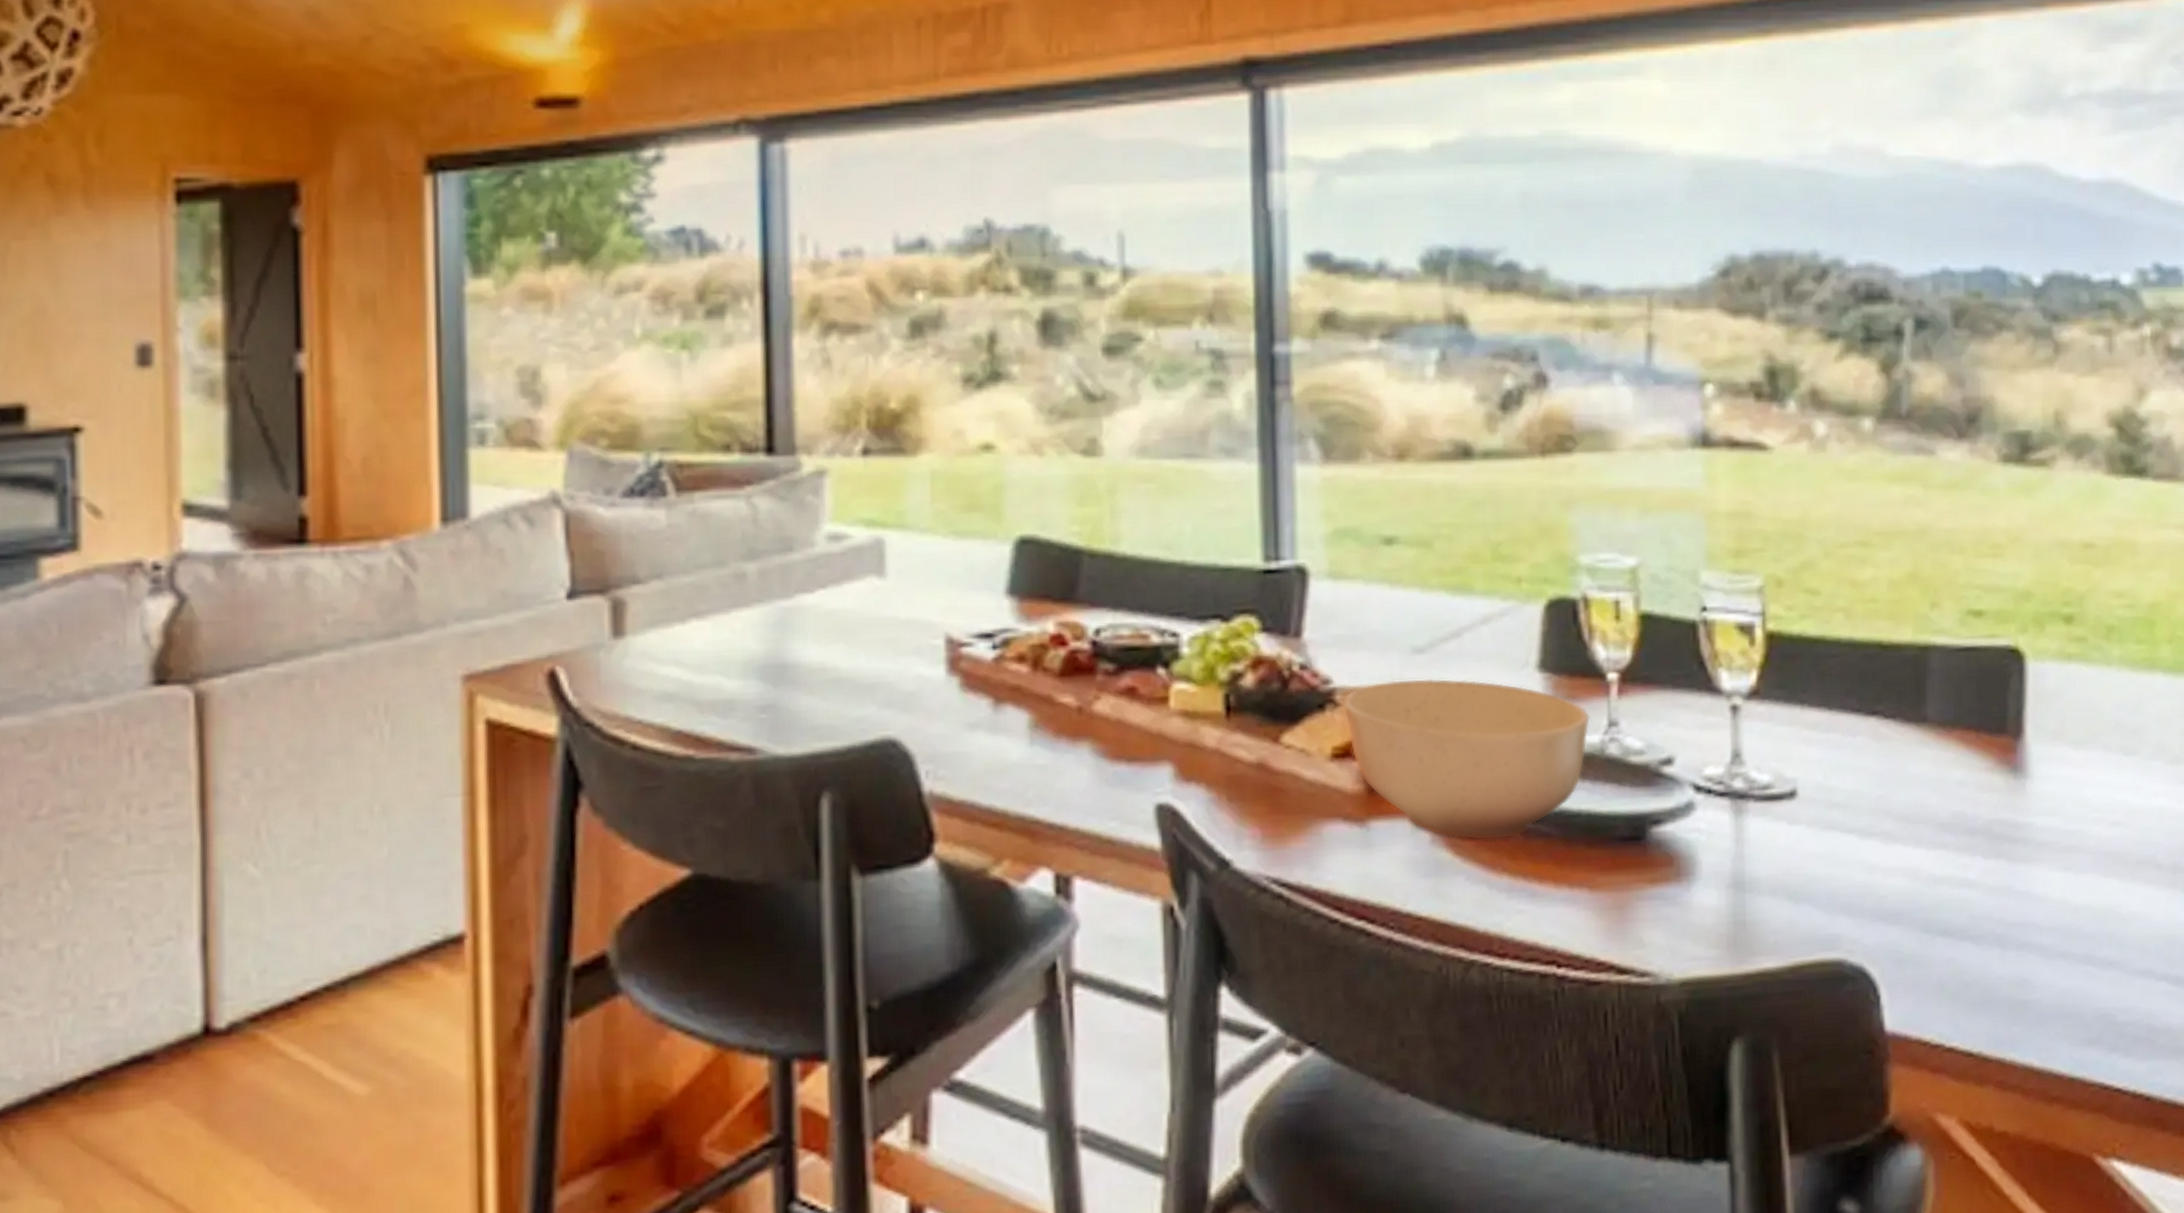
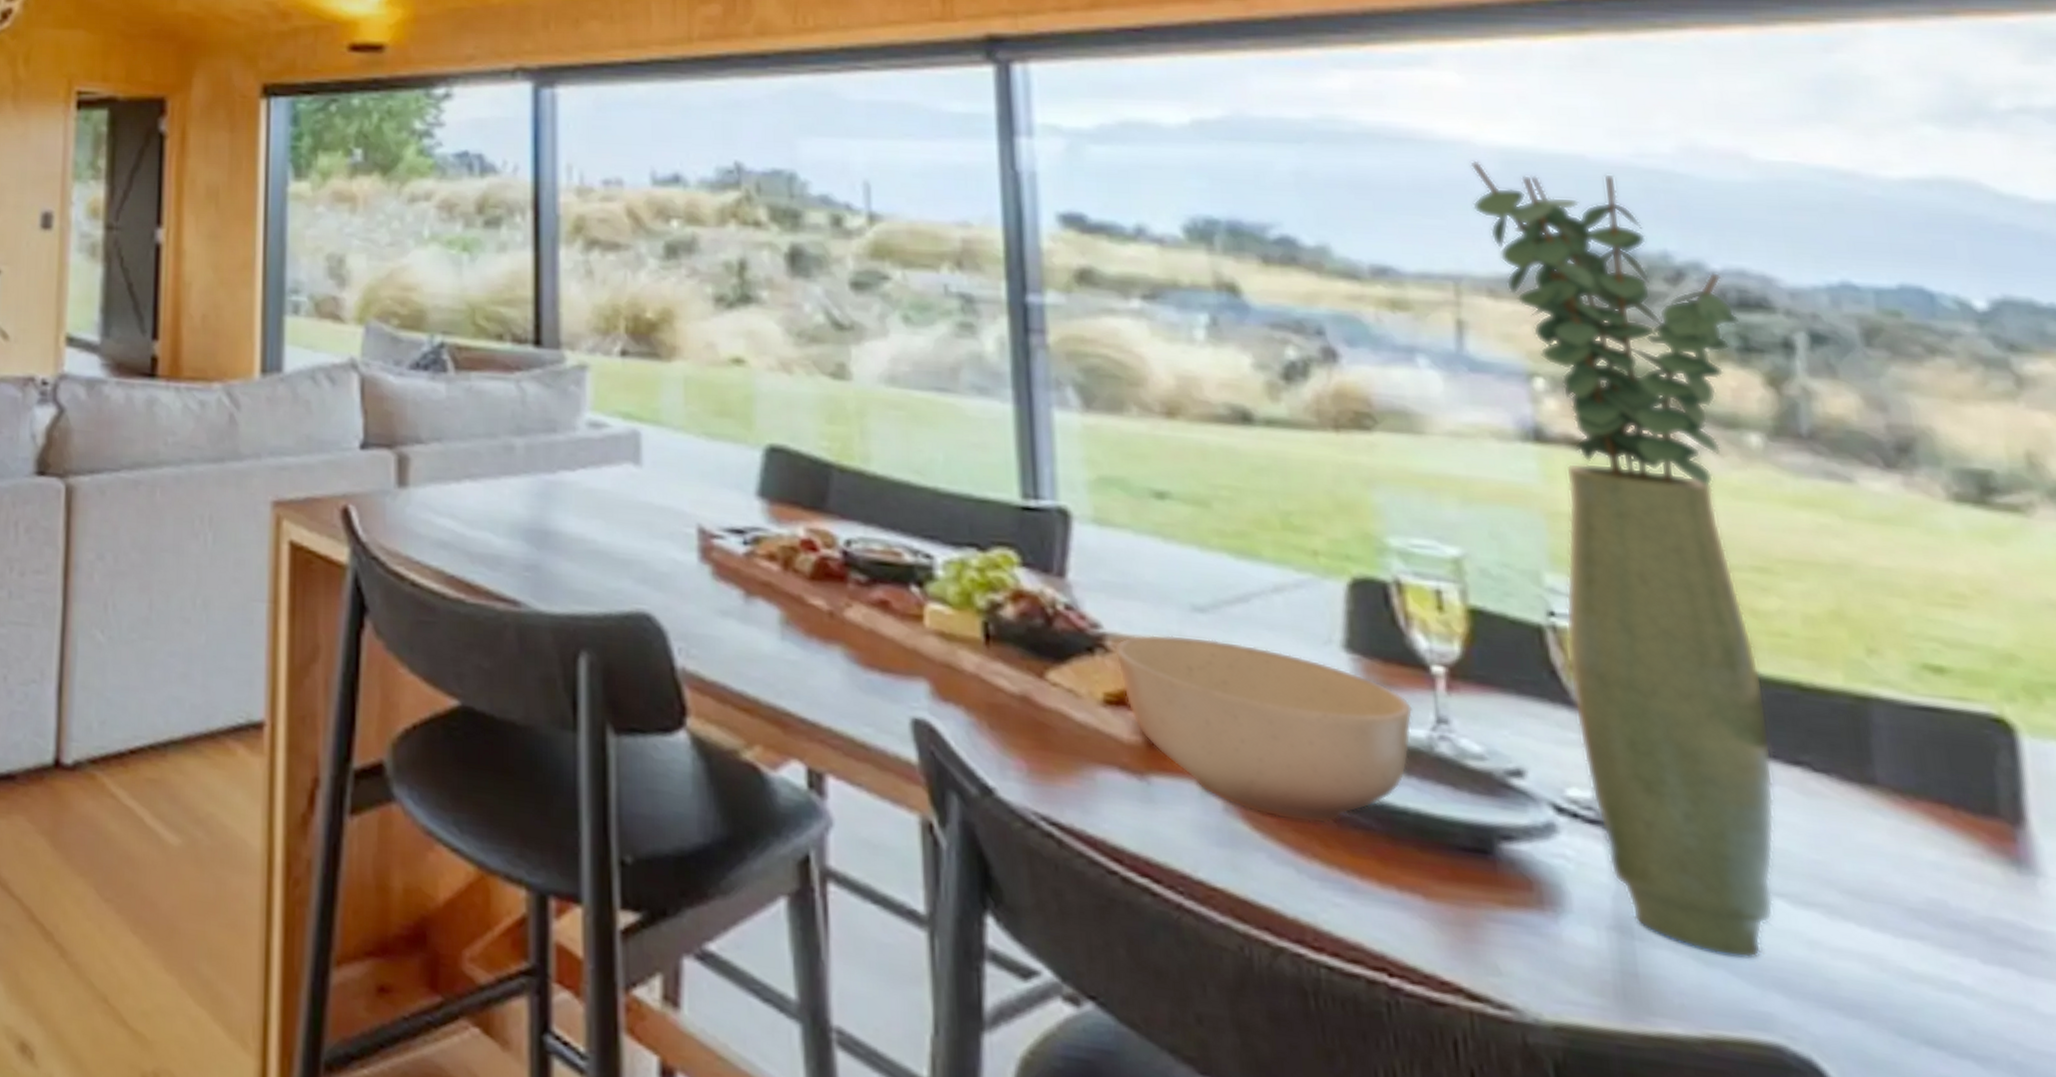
vase: none [1668,171,1866,892] -> present [1470,160,1775,958]

